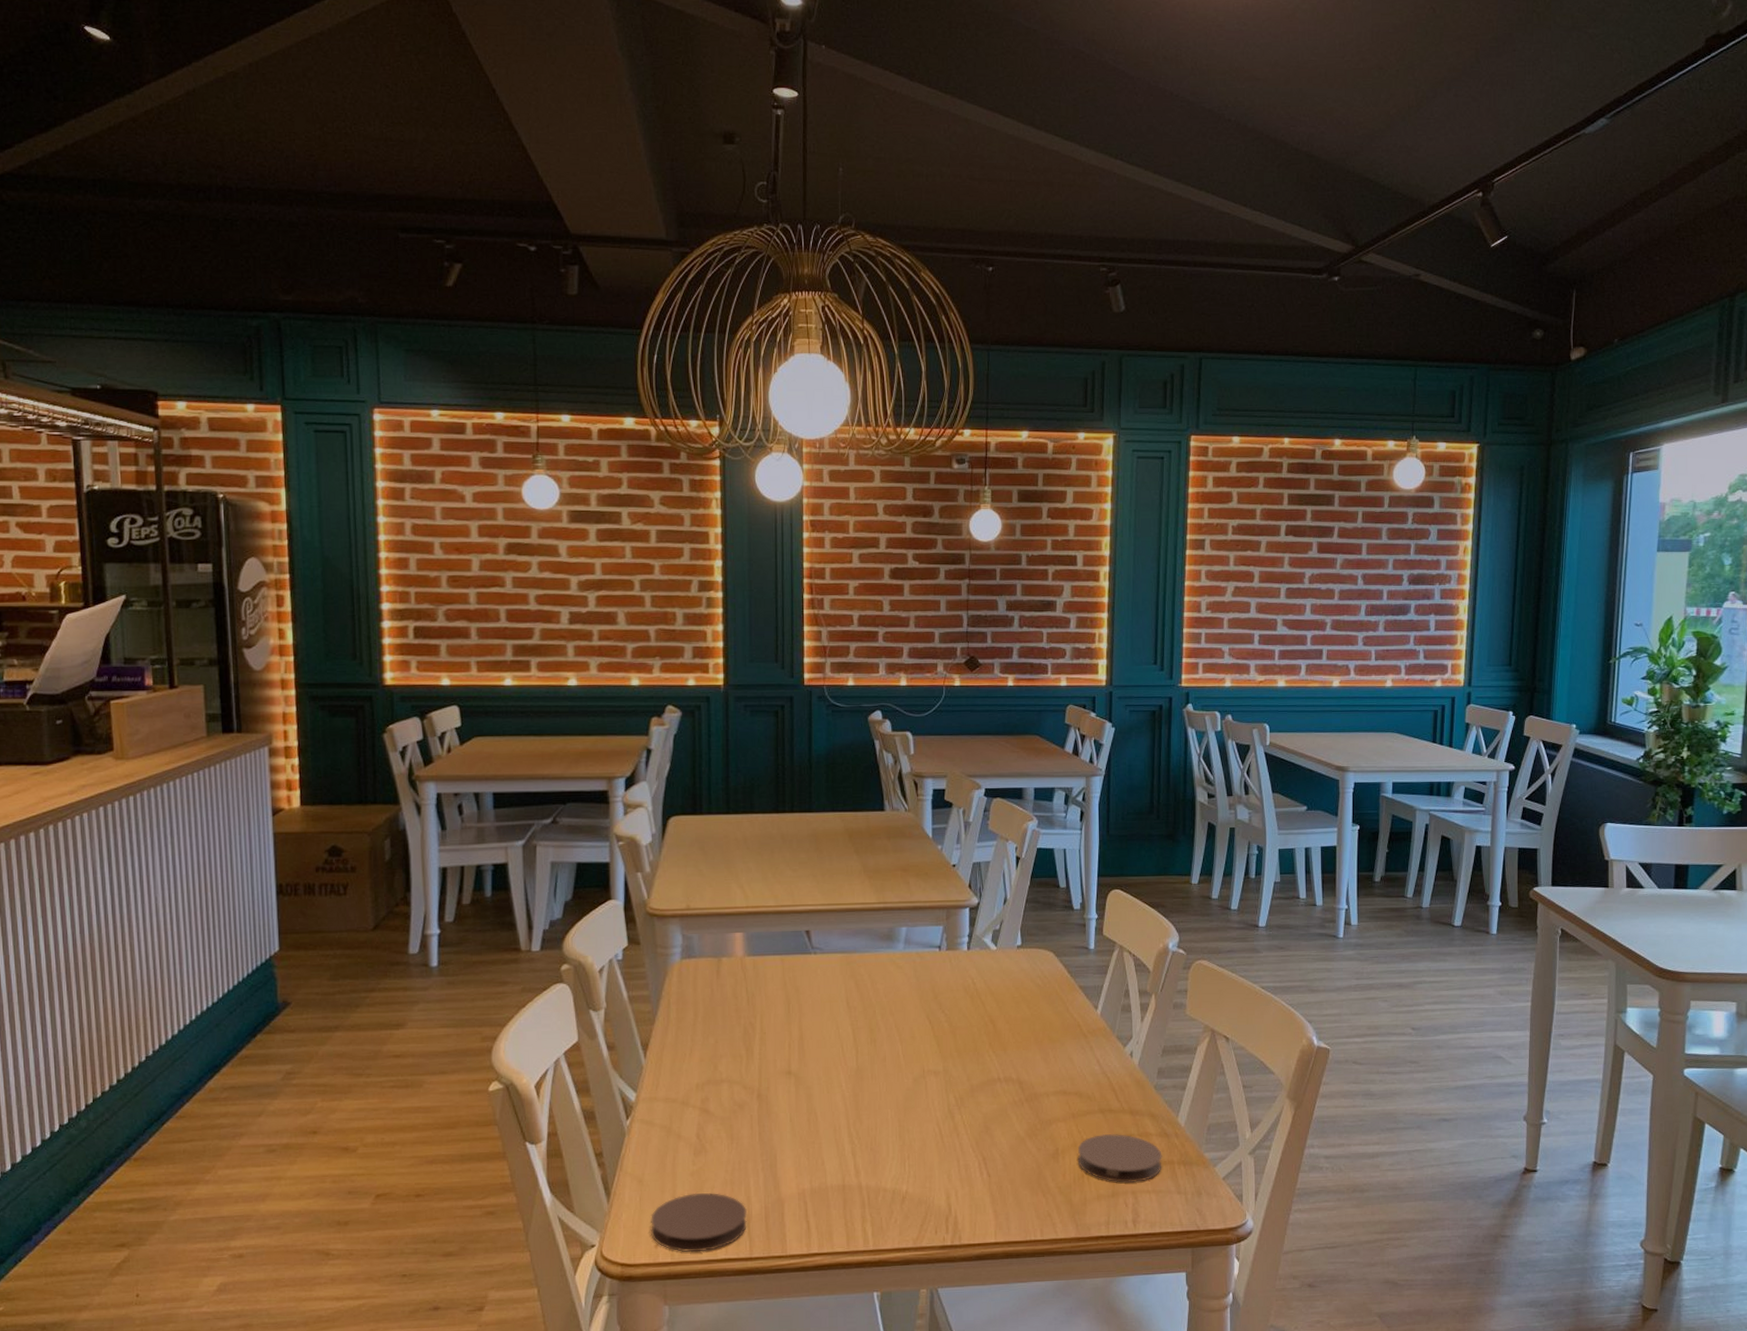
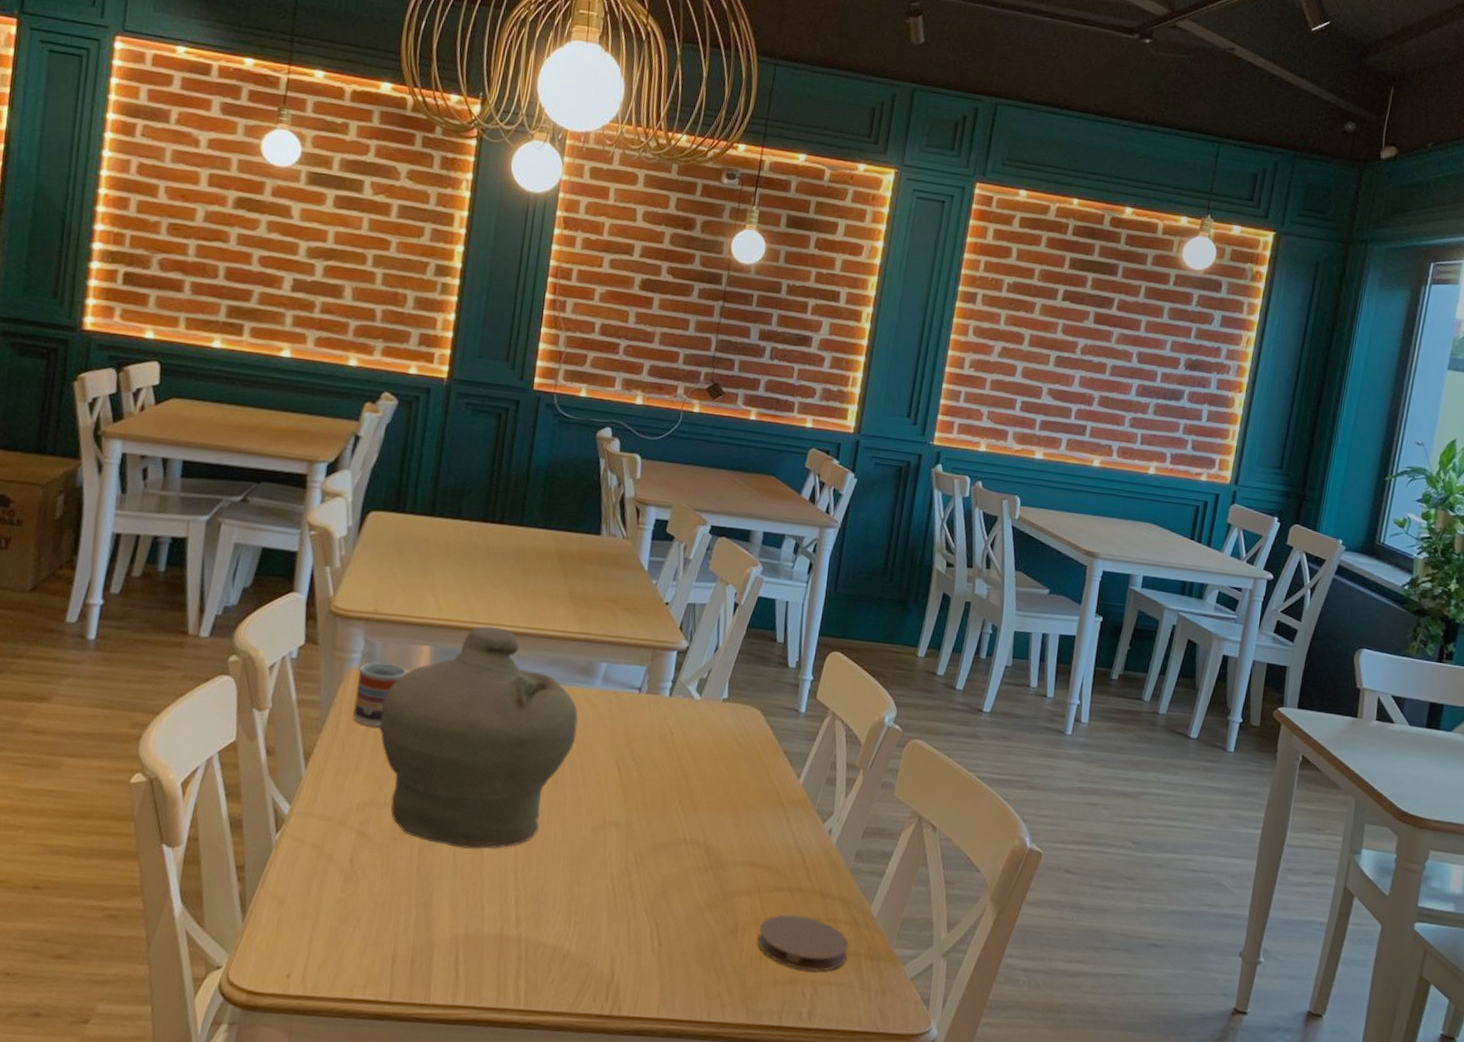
coaster: present [651,1193,747,1252] -> none [284,923,392,989]
cup: none [680,952,726,1012] -> present [352,662,408,727]
jar: none [707,907,887,1112] -> present [380,626,578,849]

